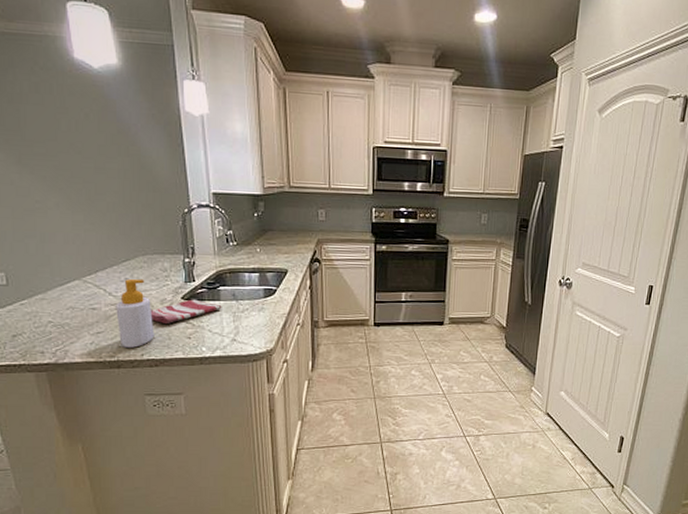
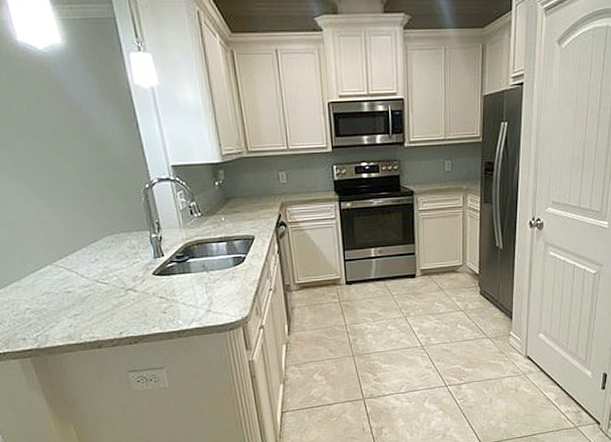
soap bottle: present [116,278,154,348] -> none [89,258,131,327]
dish towel: present [150,299,222,325] -> none [123,273,194,302]

